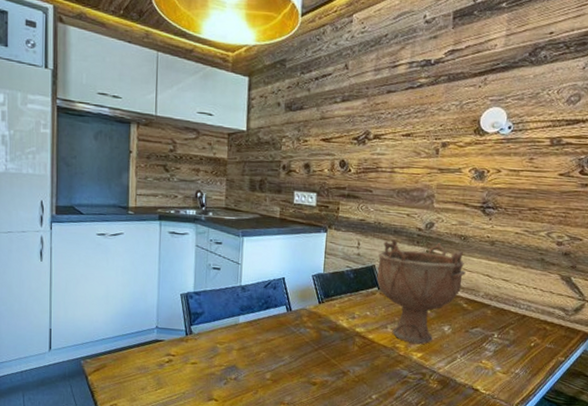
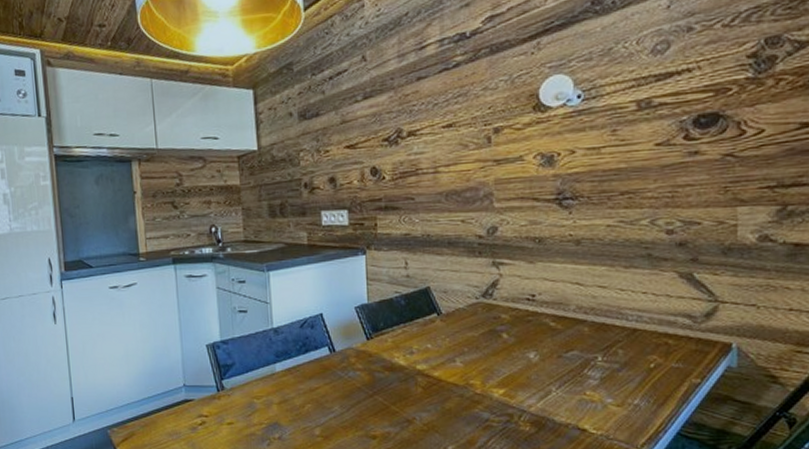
decorative bowl: present [376,239,466,345] -> none [431,248,547,379]

